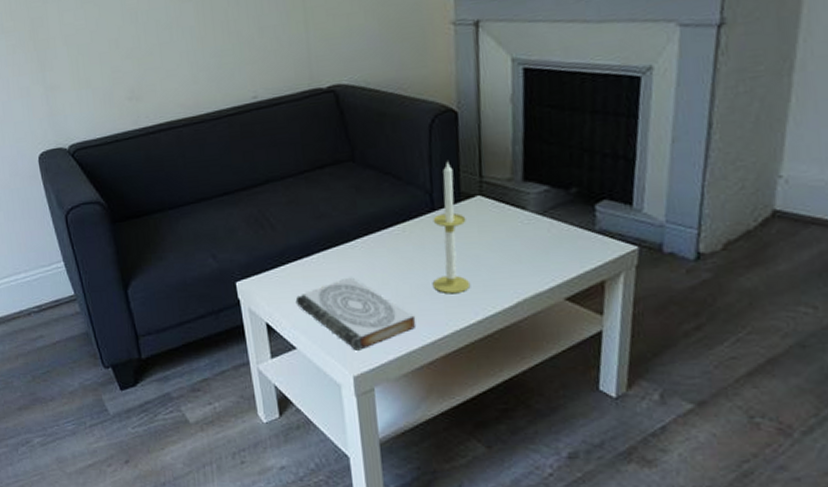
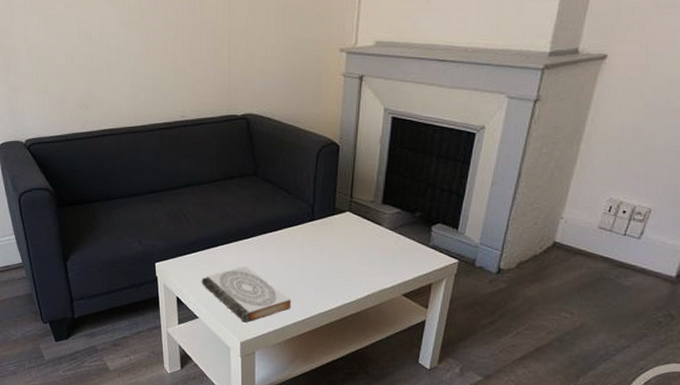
candle: present [432,161,471,294] -> none [307,183,337,285]

